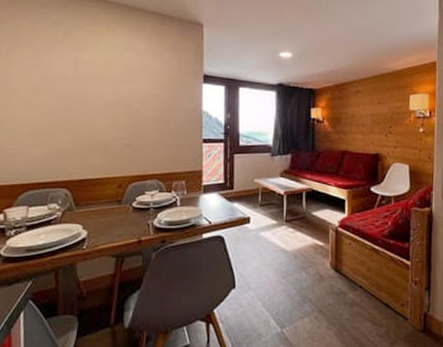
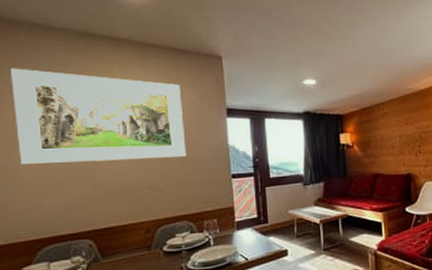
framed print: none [9,22,162,118] -> present [11,68,186,165]

